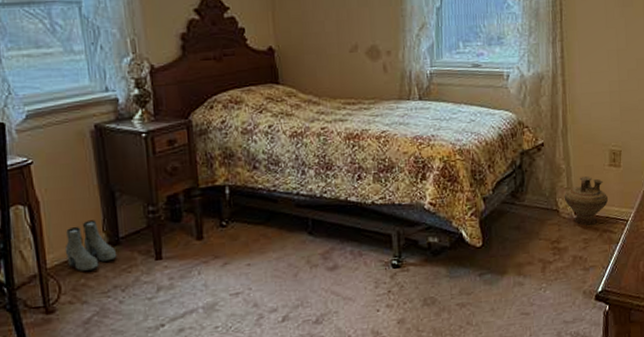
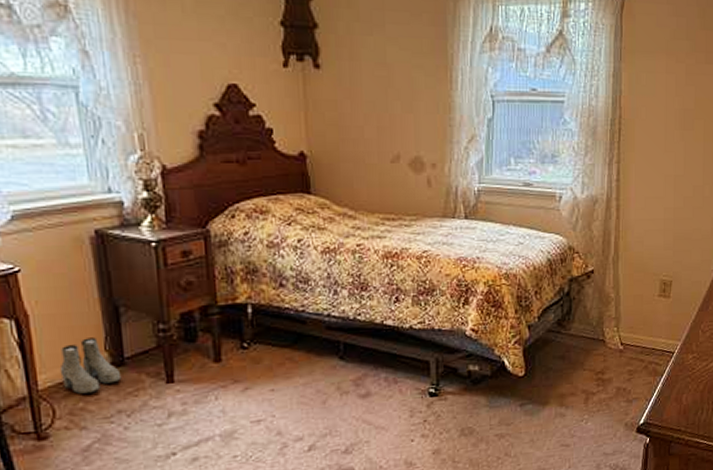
ceramic jug: present [564,176,609,225] -> none [611,306,656,357]

